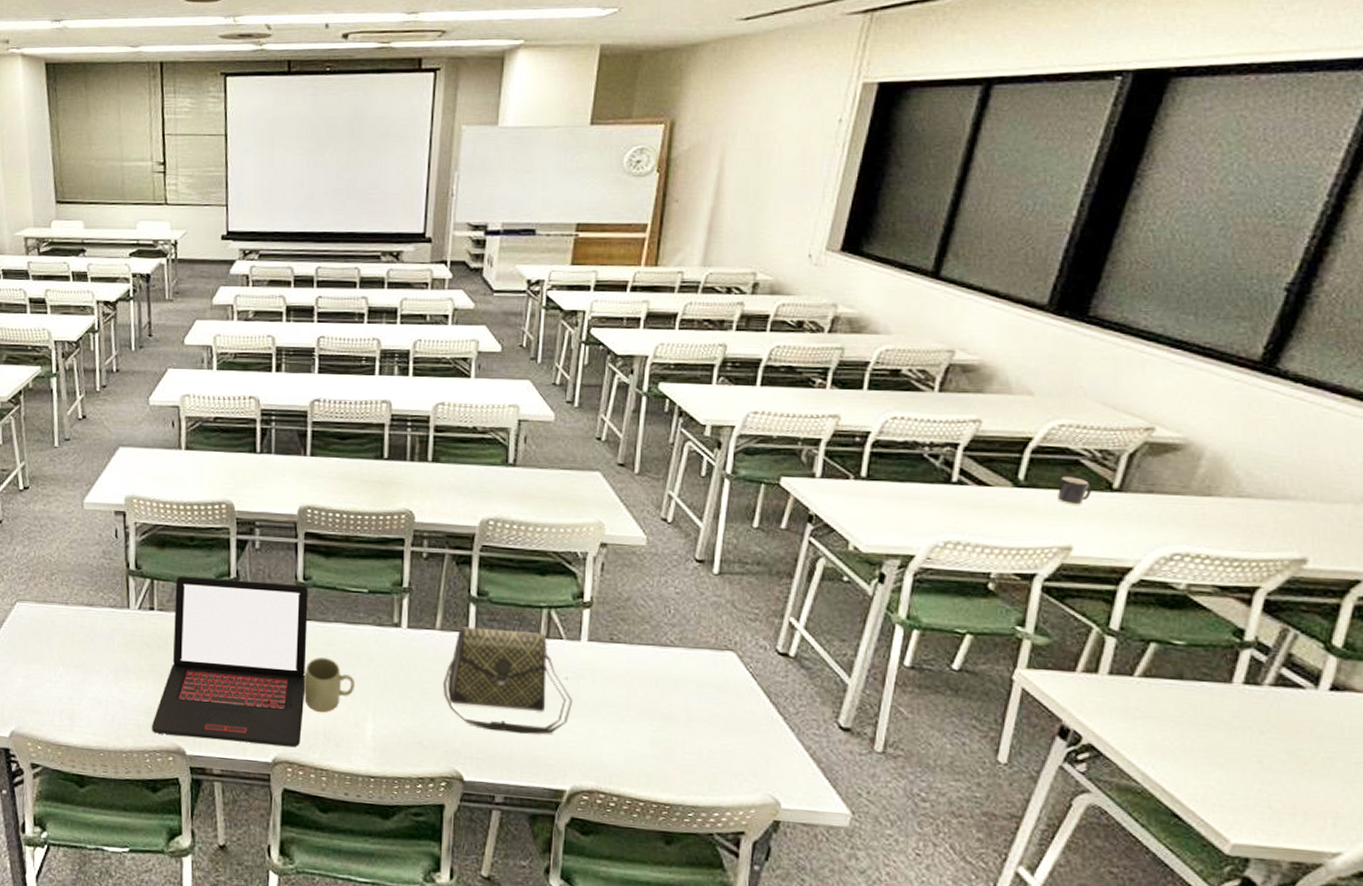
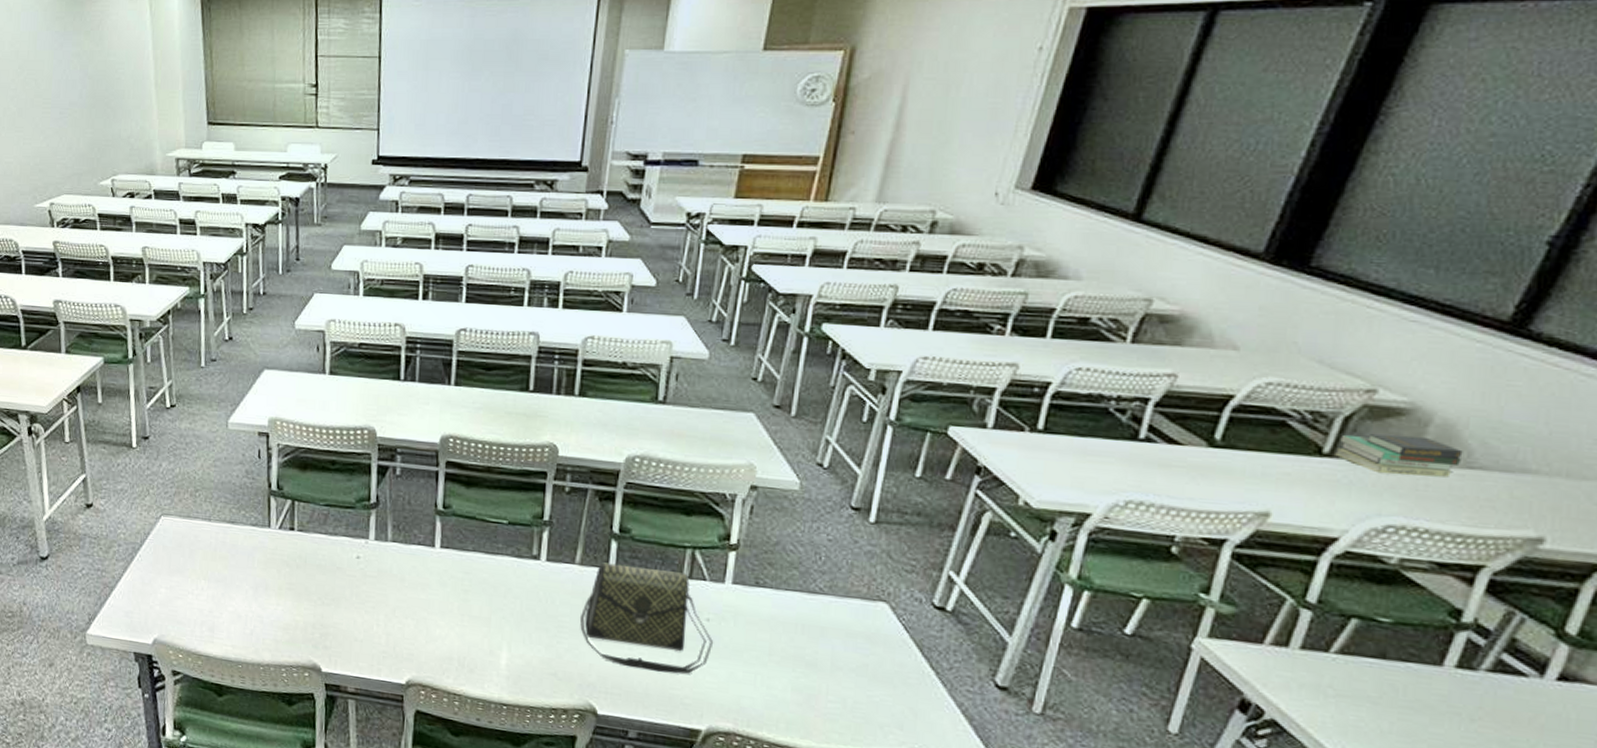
laptop: present [152,576,308,748] -> none [289,498,448,671]
mug: present [303,657,356,712] -> none [439,585,492,639]
mug: present [1058,476,1092,506] -> none [1258,437,1299,471]
books: none [1122,468,1232,507] -> present [1333,434,1463,478]

